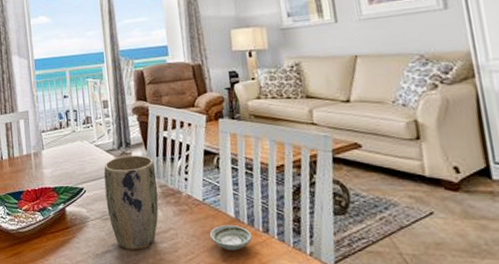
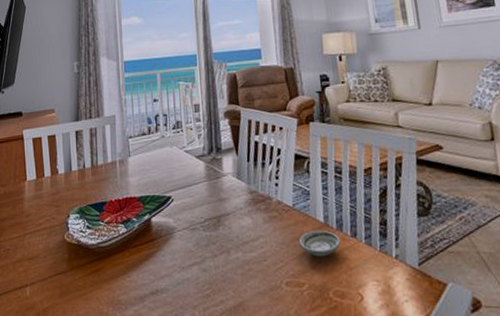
plant pot: present [103,155,159,250] -> none [192,160,249,261]

